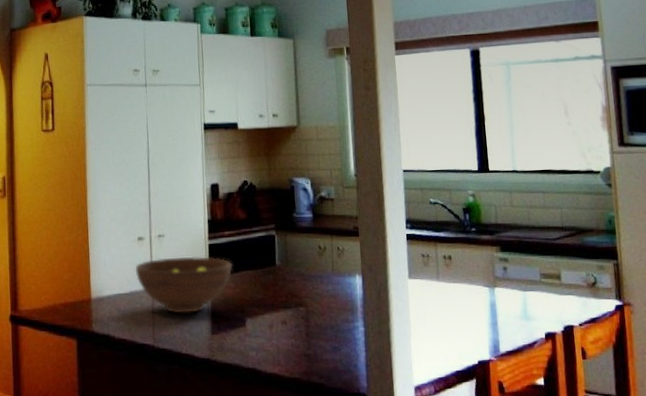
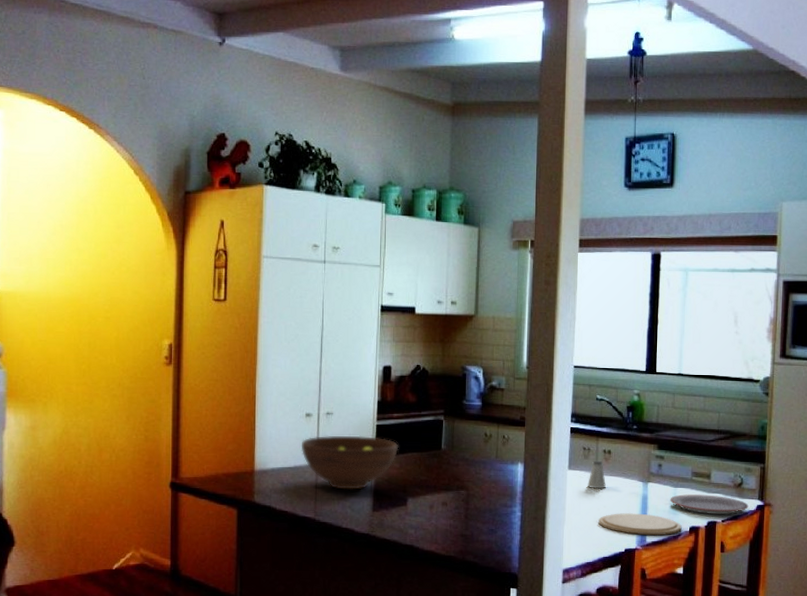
saltshaker: none [430,267,450,298] -> present [587,460,606,489]
plate: none [446,321,537,345] -> present [598,513,682,535]
plate: none [520,297,606,318] -> present [670,494,749,514]

